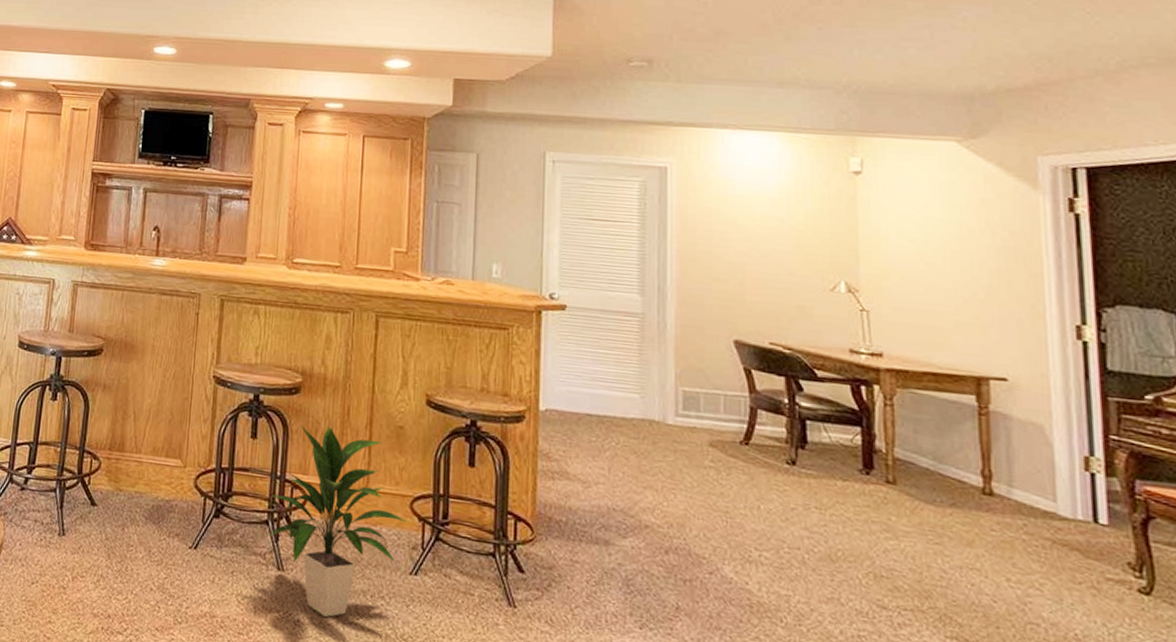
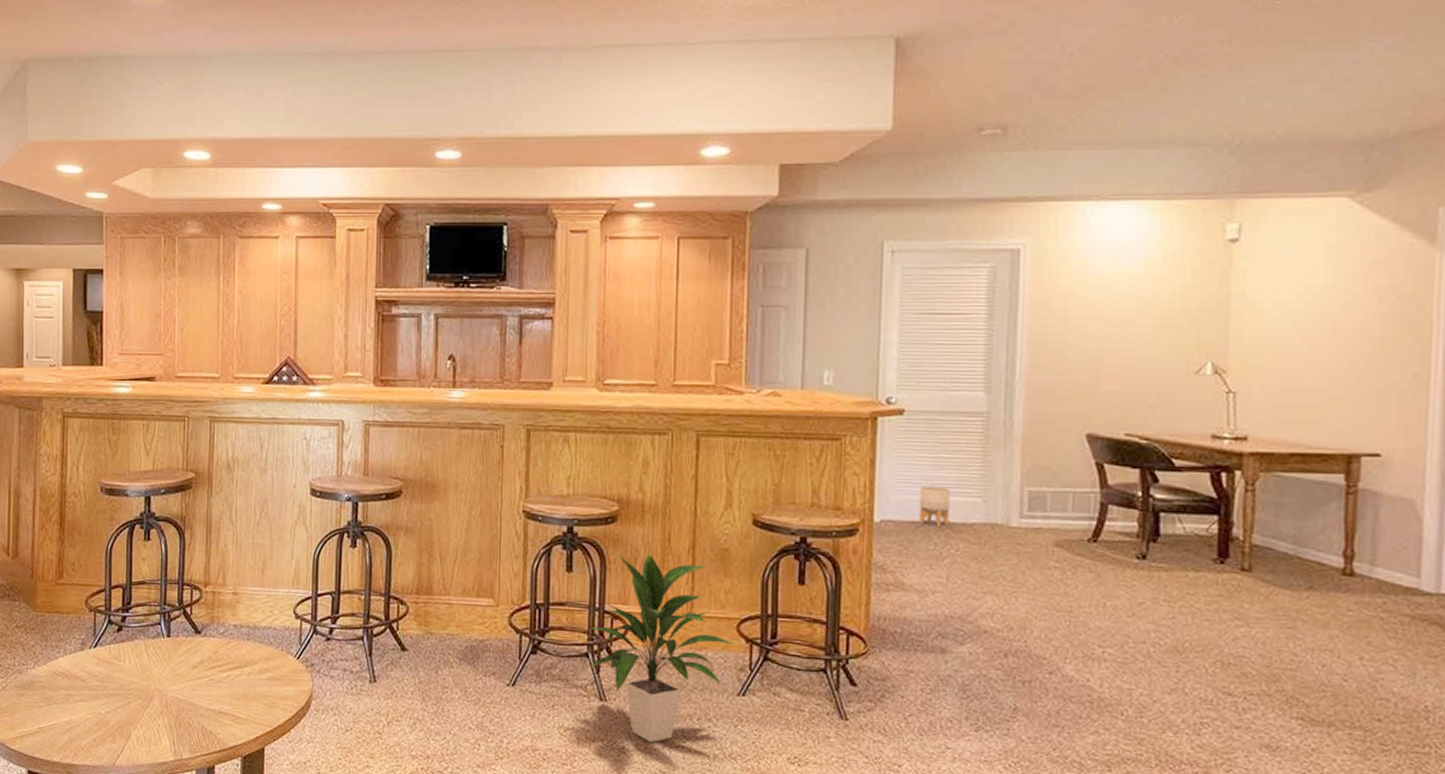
planter: none [582,378,611,419] -> present [919,486,951,526]

